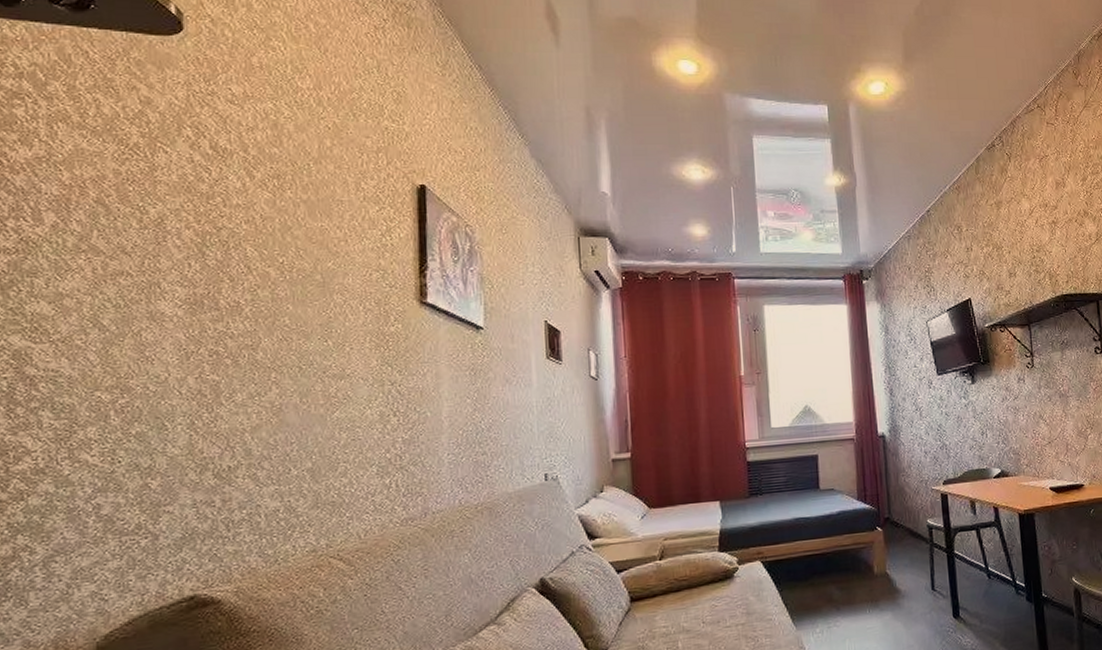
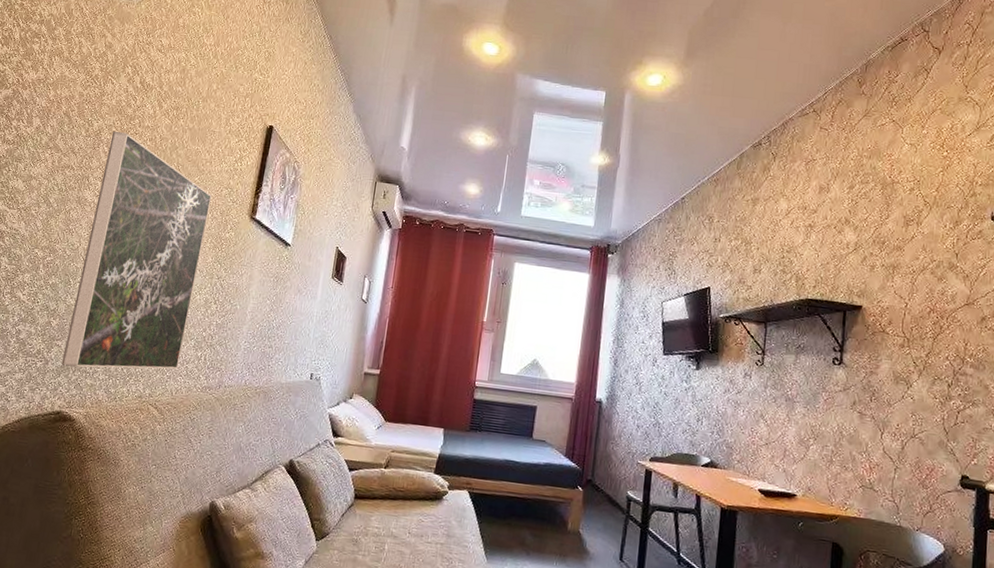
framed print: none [179,216,361,536] -> present [61,131,212,370]

